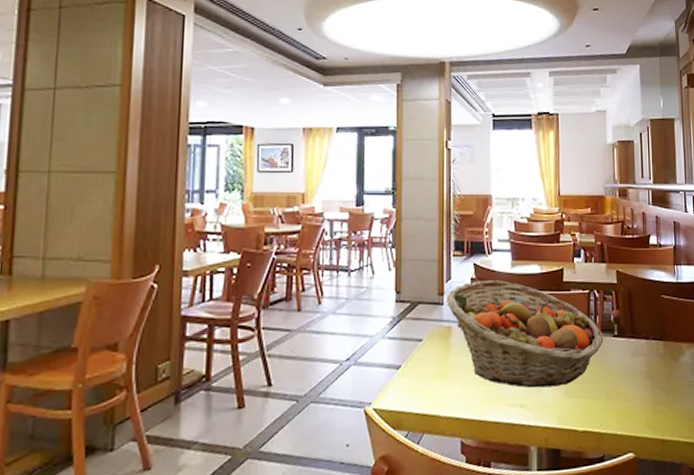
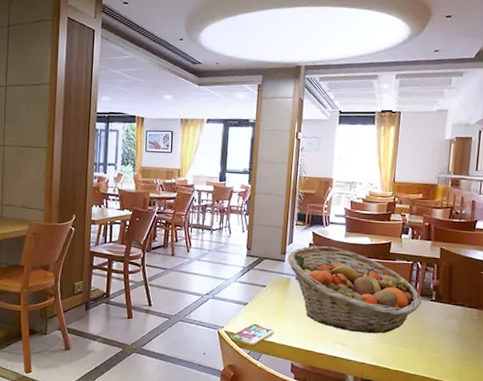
smartphone: none [382,392,437,425] -> present [231,323,274,346]

